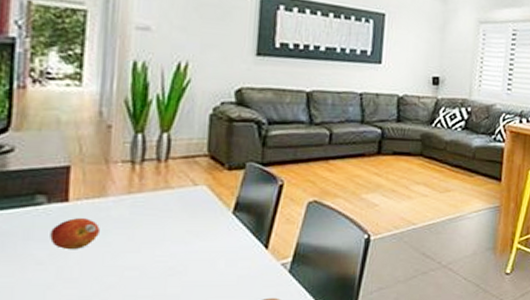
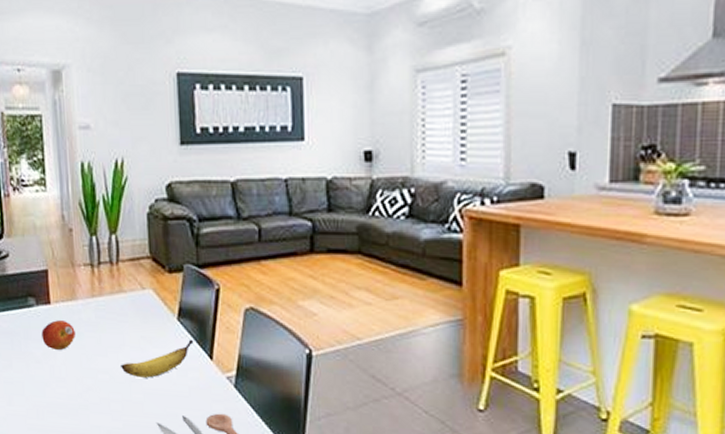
banana: none [156,231,249,271] -> present [121,339,194,378]

